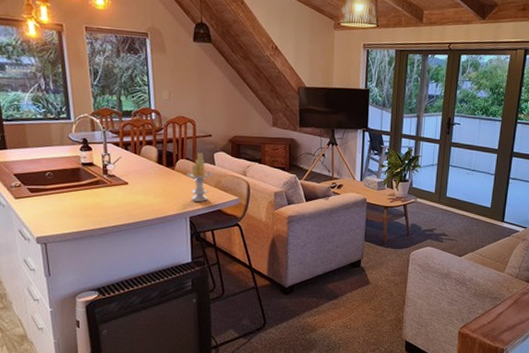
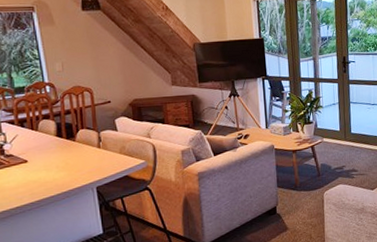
candle: present [186,153,213,202] -> none [88,120,116,171]

